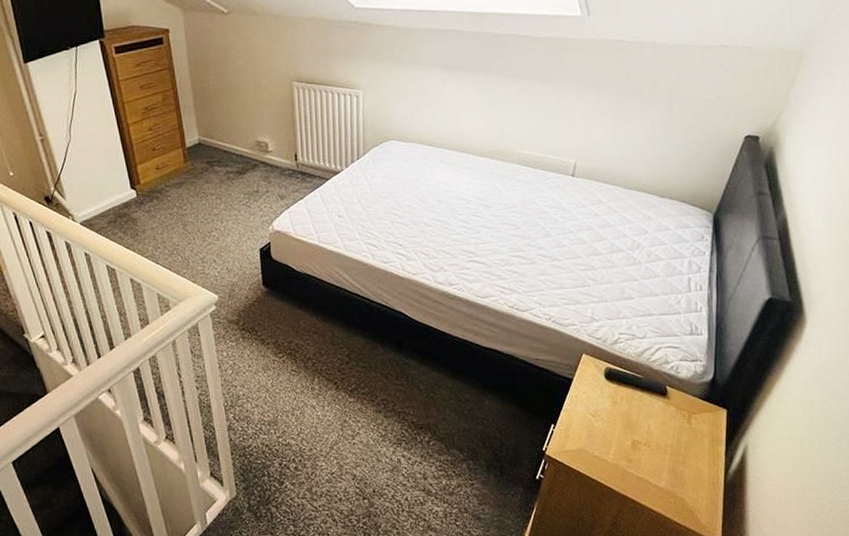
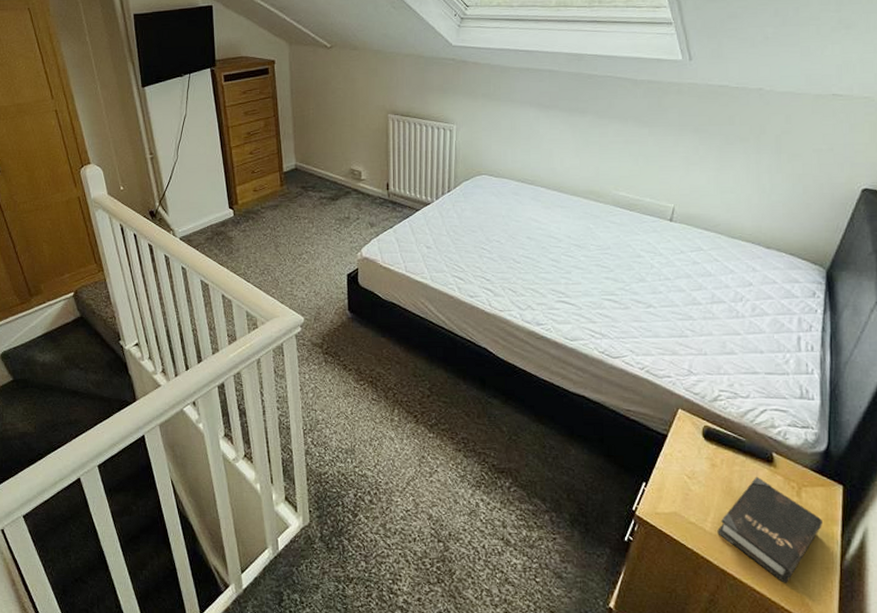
hardback book: none [618,408,709,501] -> present [717,476,822,583]

